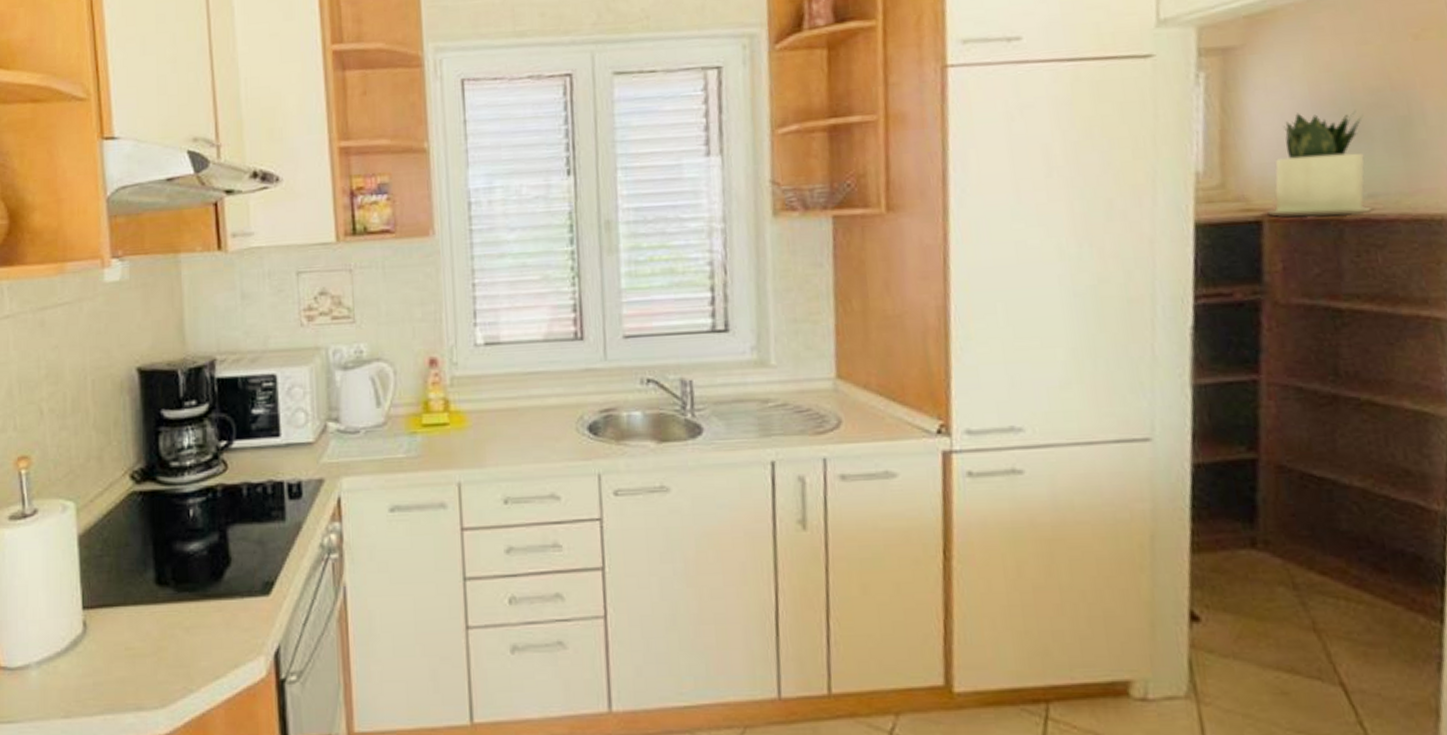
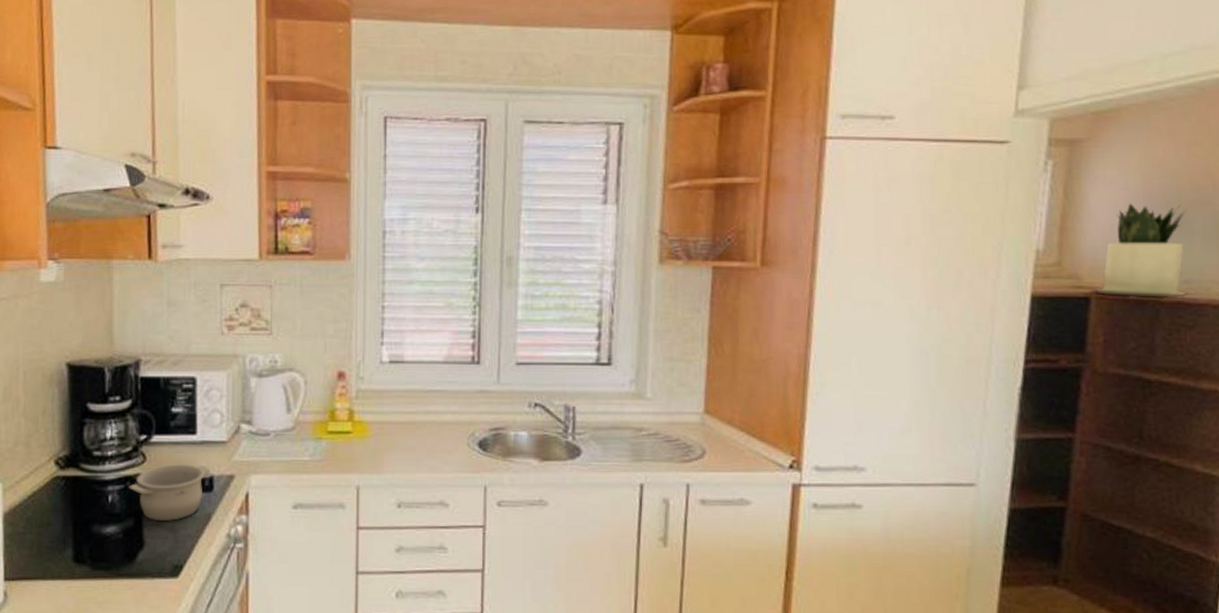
cooking pot: none [211,469,298,534] -> present [129,463,210,521]

